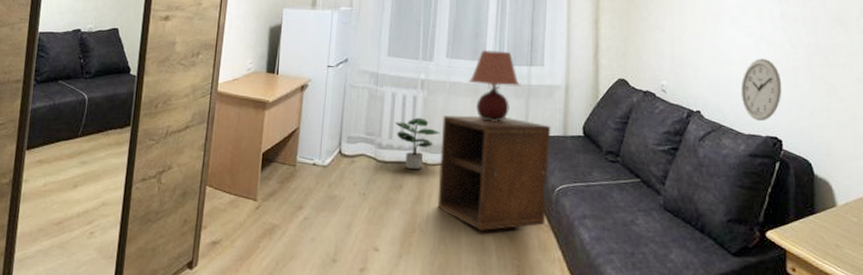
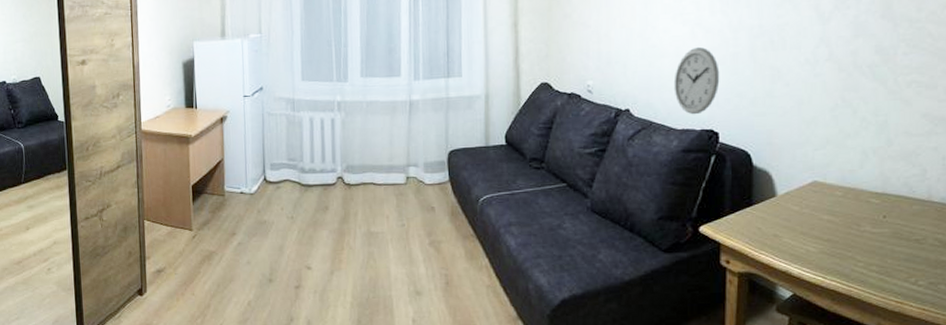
potted plant: present [395,117,441,169] -> none [315,139,362,190]
nightstand: present [437,115,551,231] -> none [361,132,473,244]
table lamp: present [467,49,521,121] -> none [384,64,439,138]

